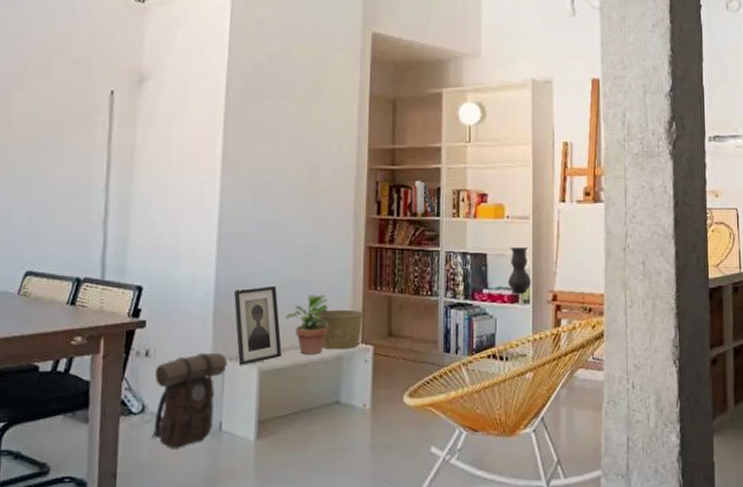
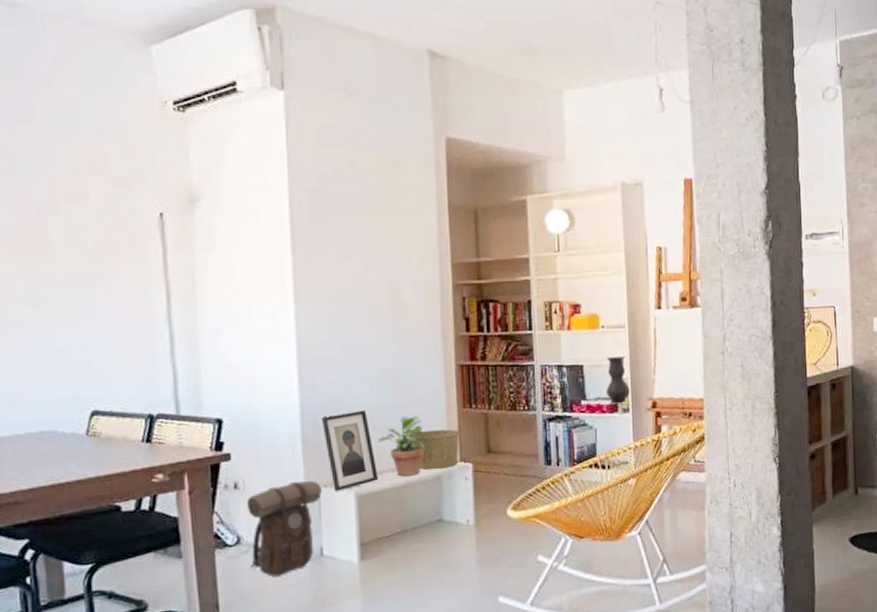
books: present [412,180,434,214] -> none [502,294,526,329]

